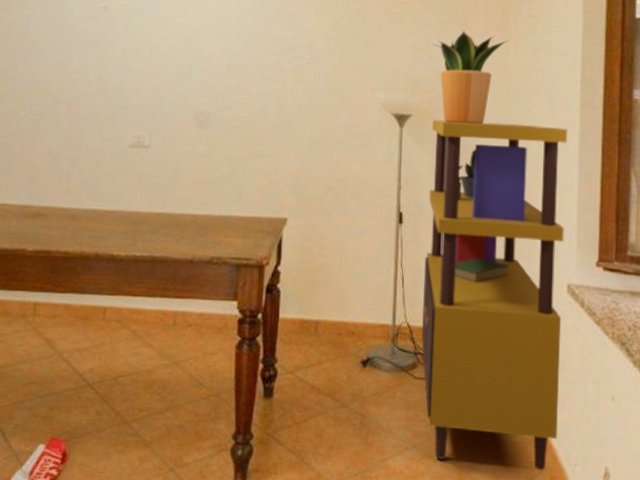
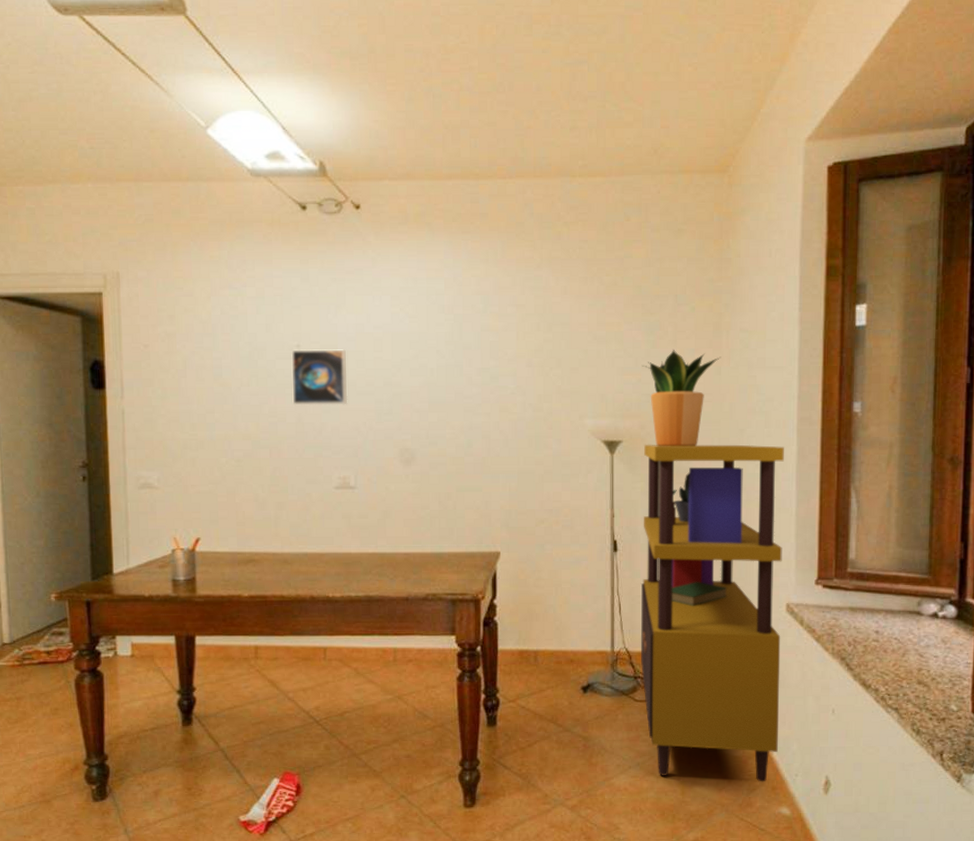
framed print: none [95,11,151,67] -> present [291,349,348,405]

